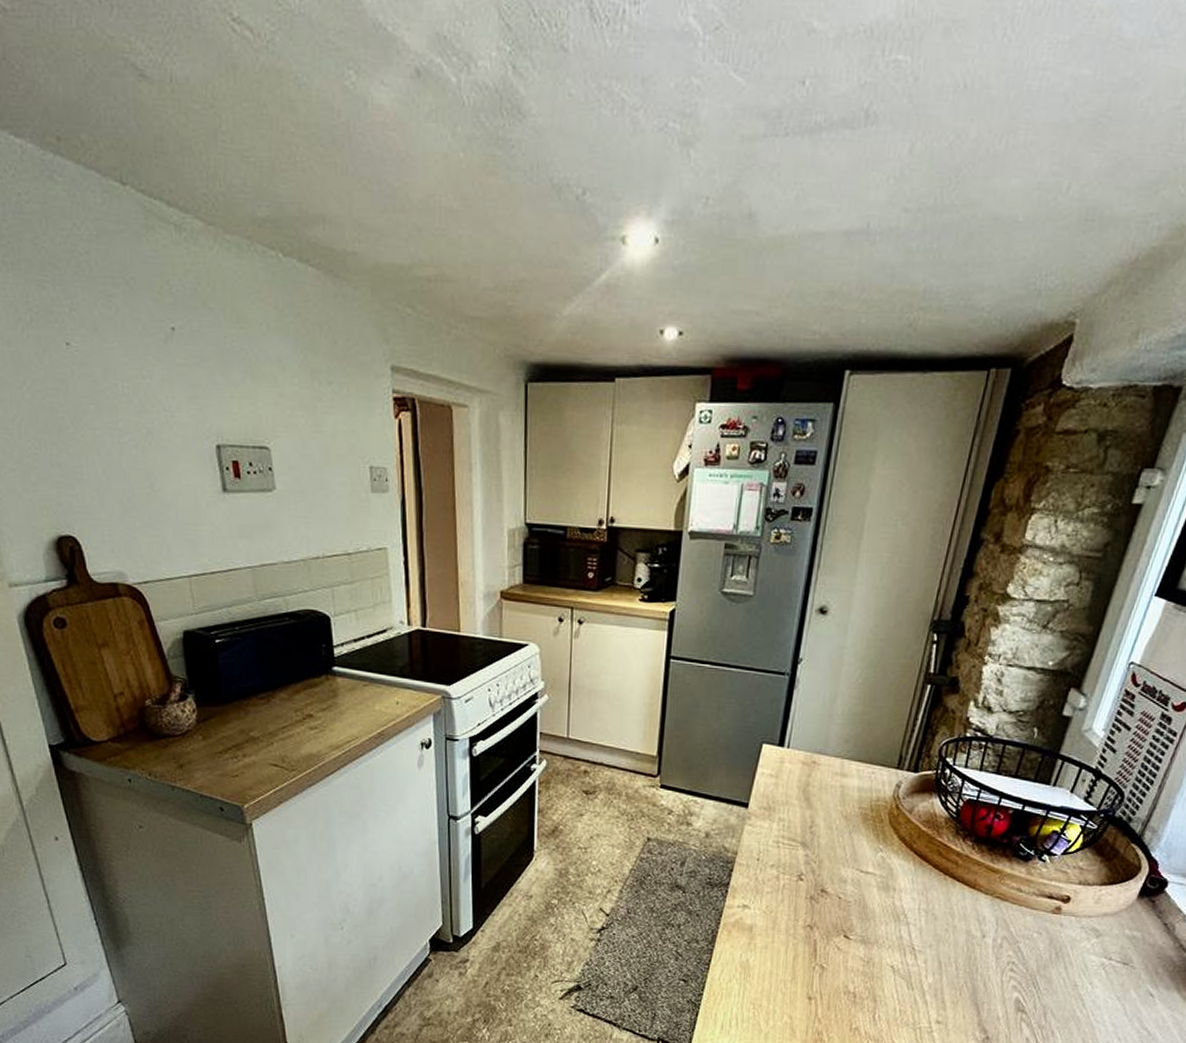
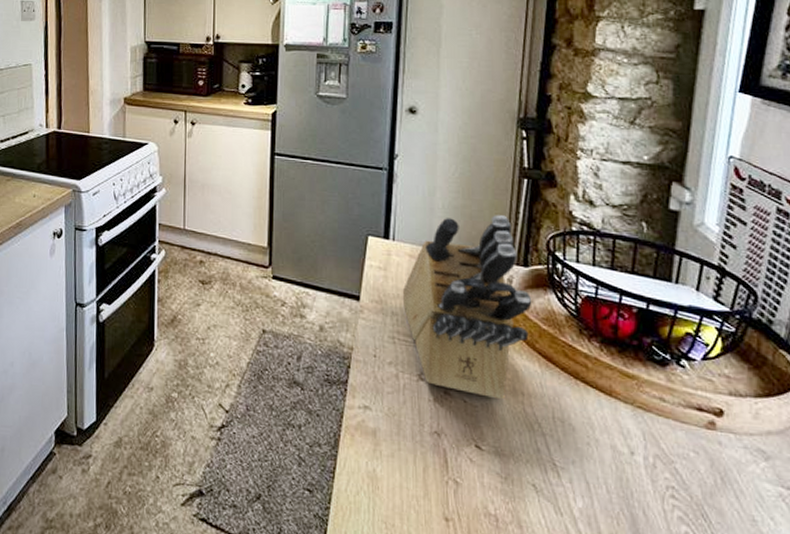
knife block: none [791,721,917,895] -> present [402,215,532,400]

